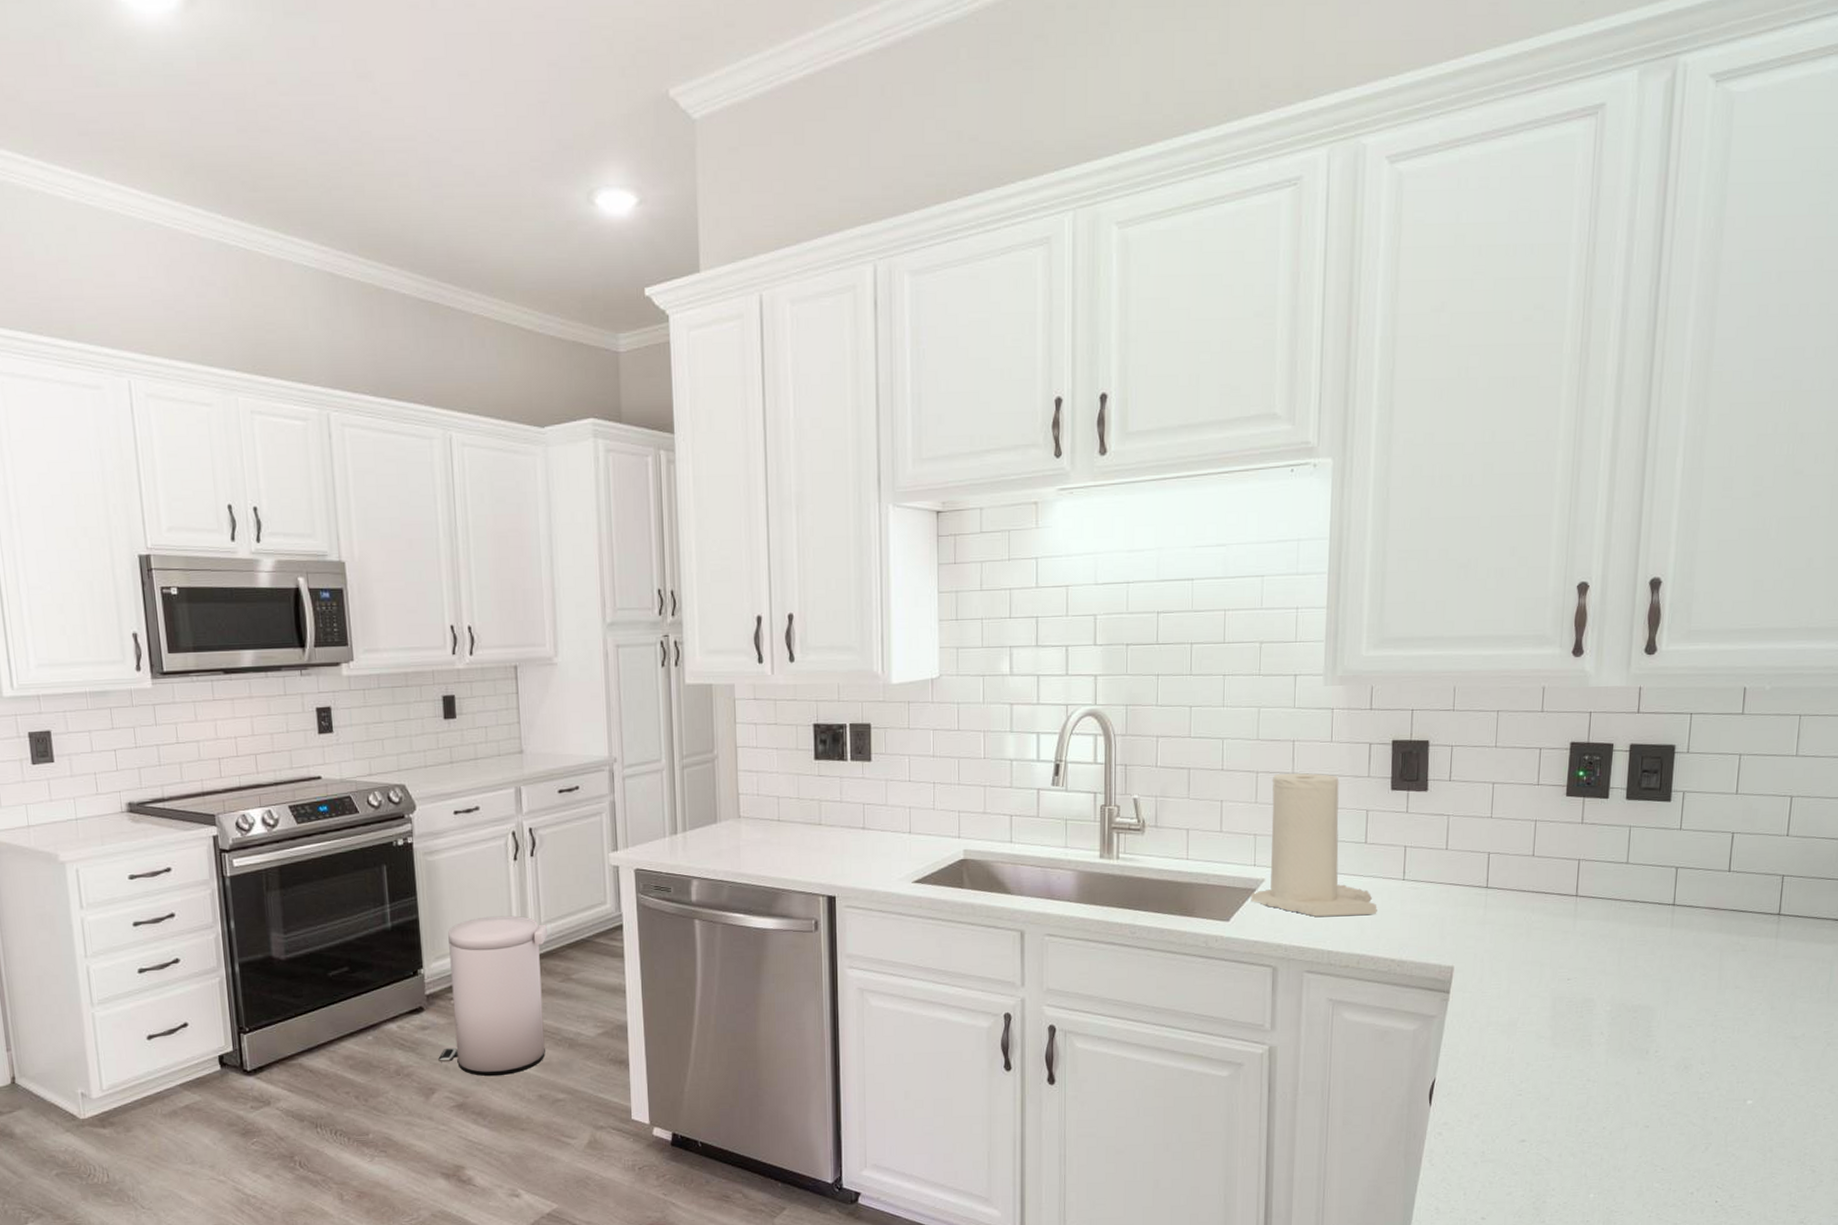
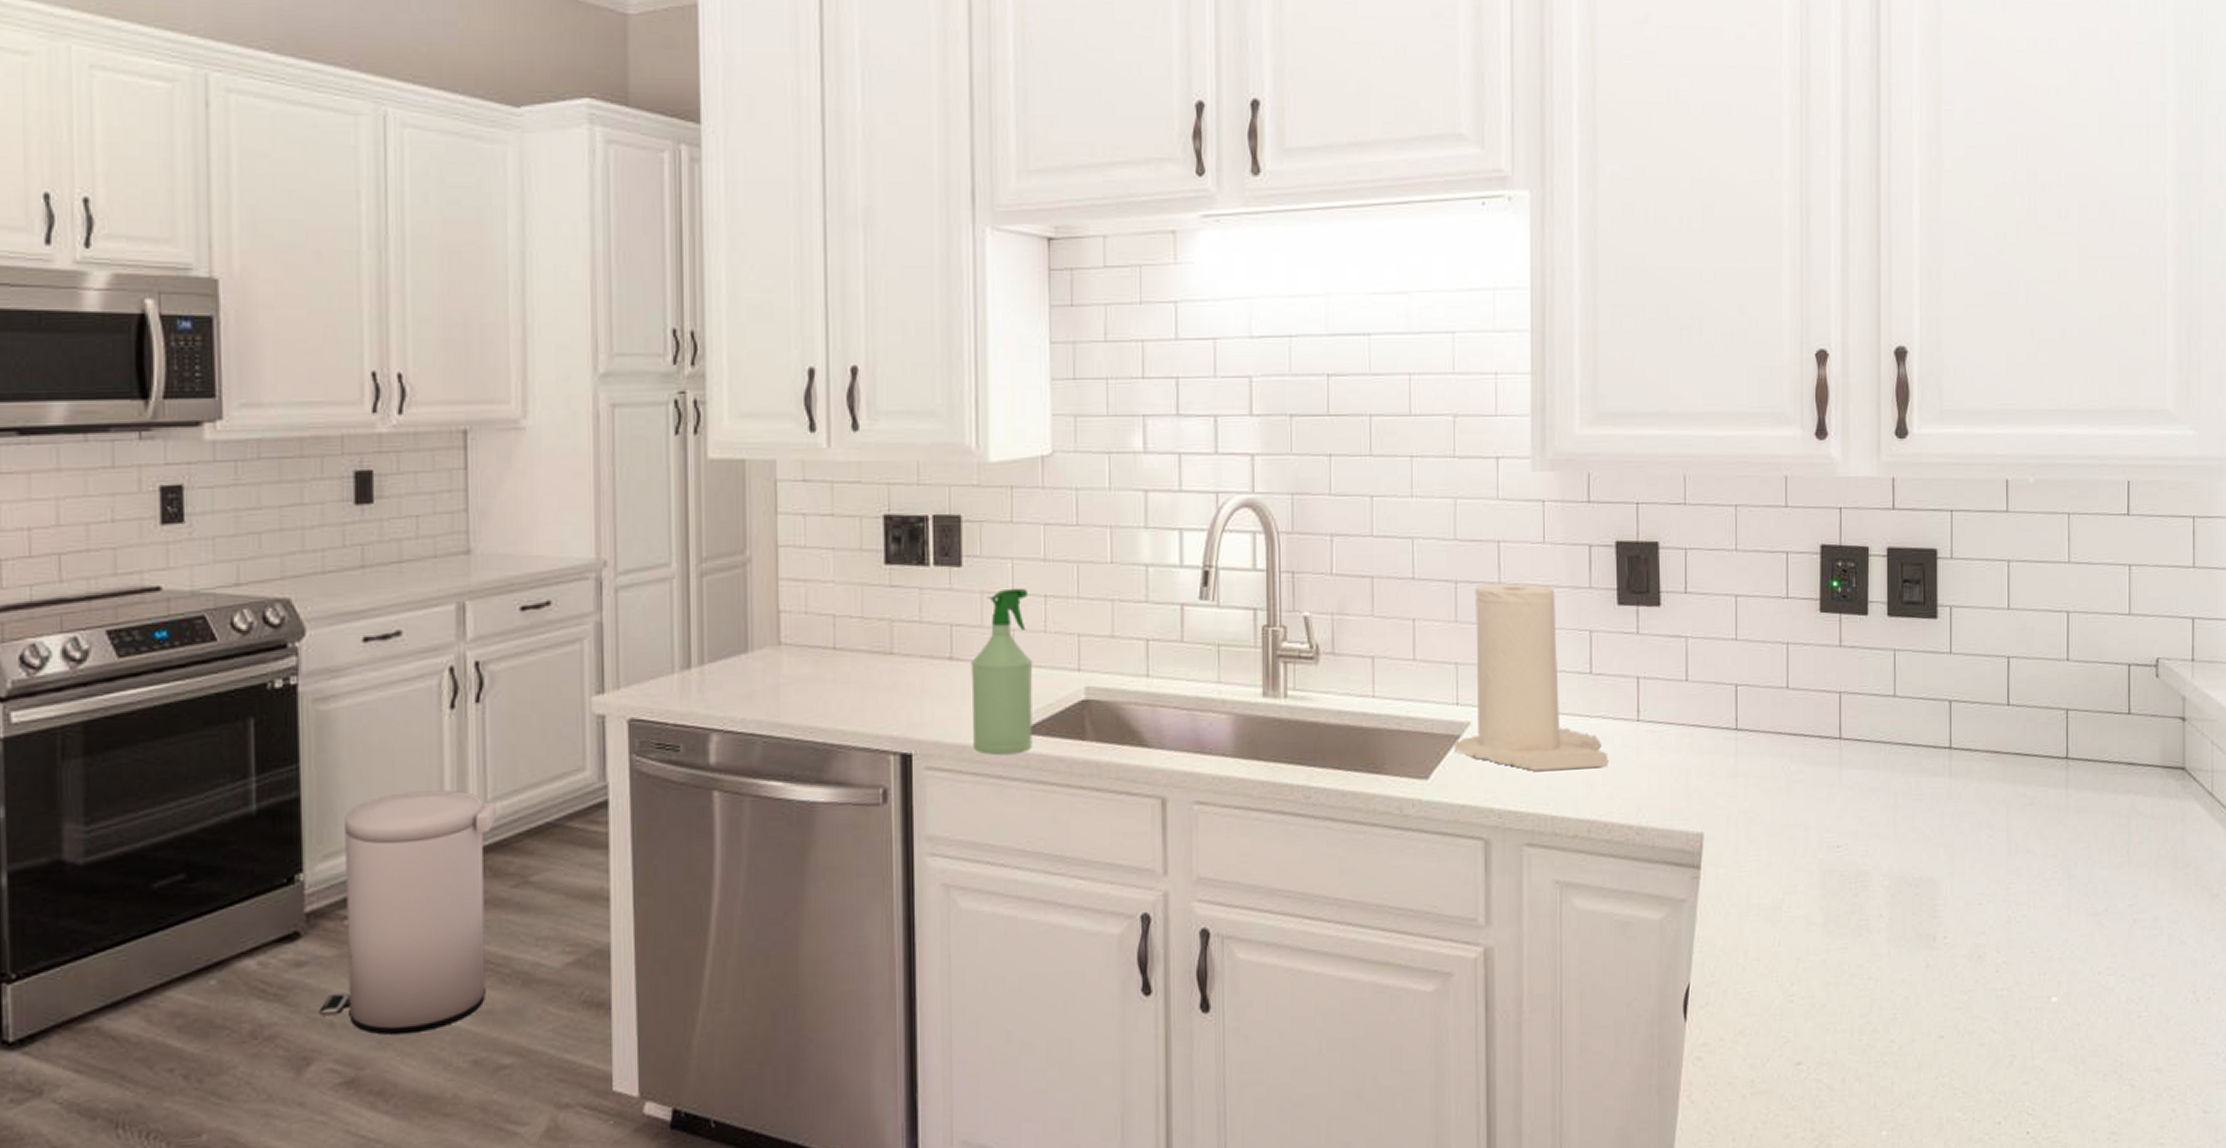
spray bottle: none [878,777,925,899] -> present [971,588,1033,756]

